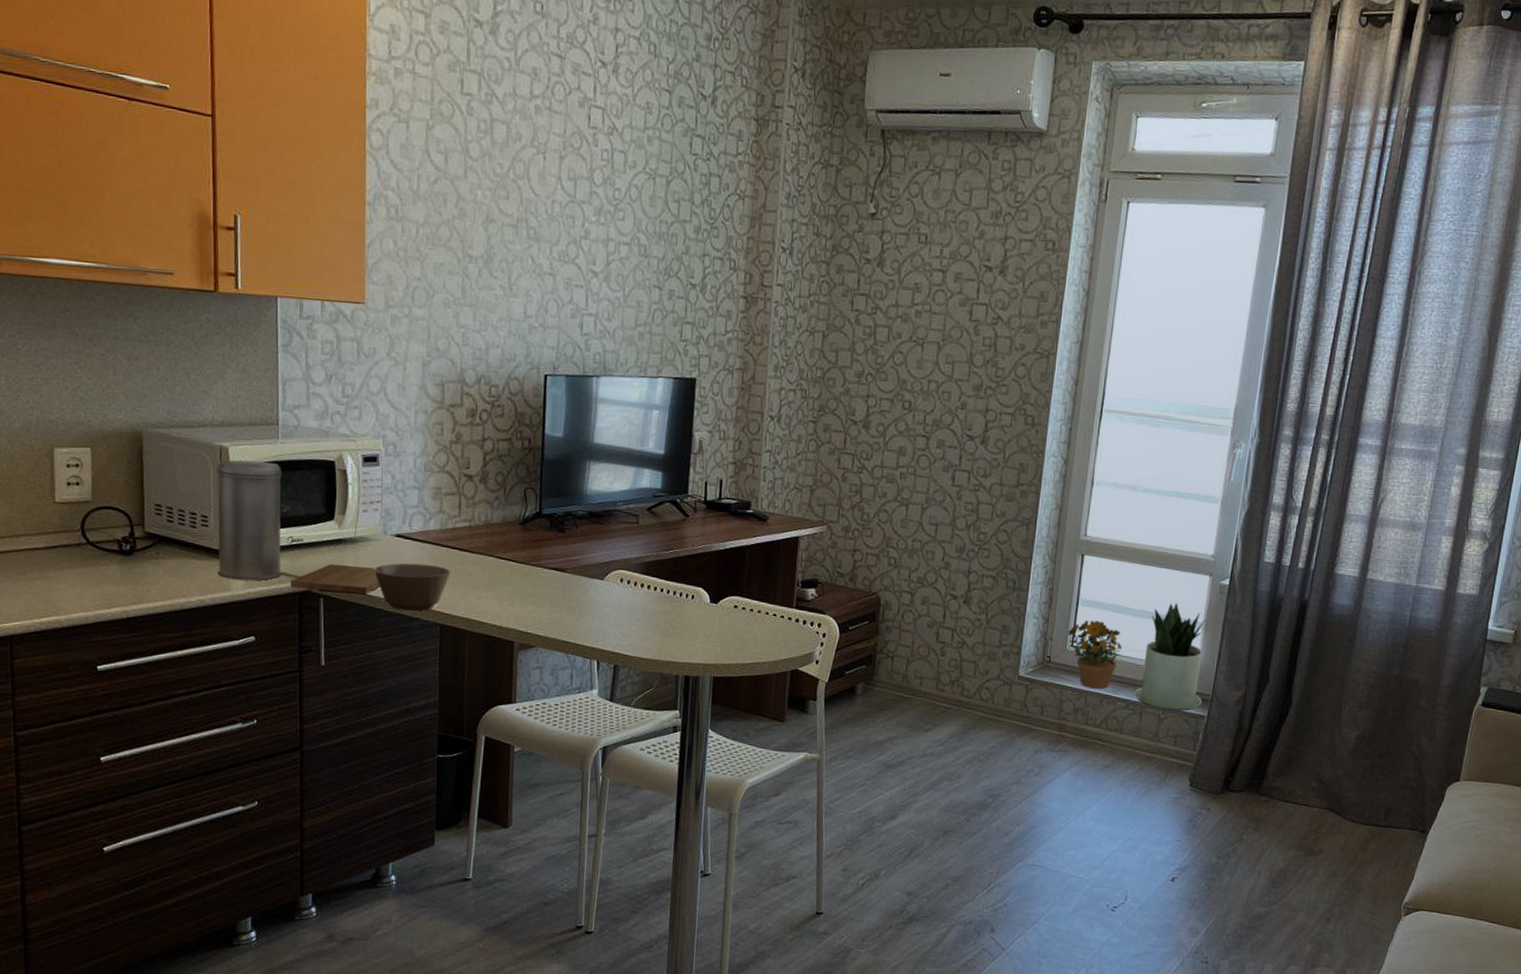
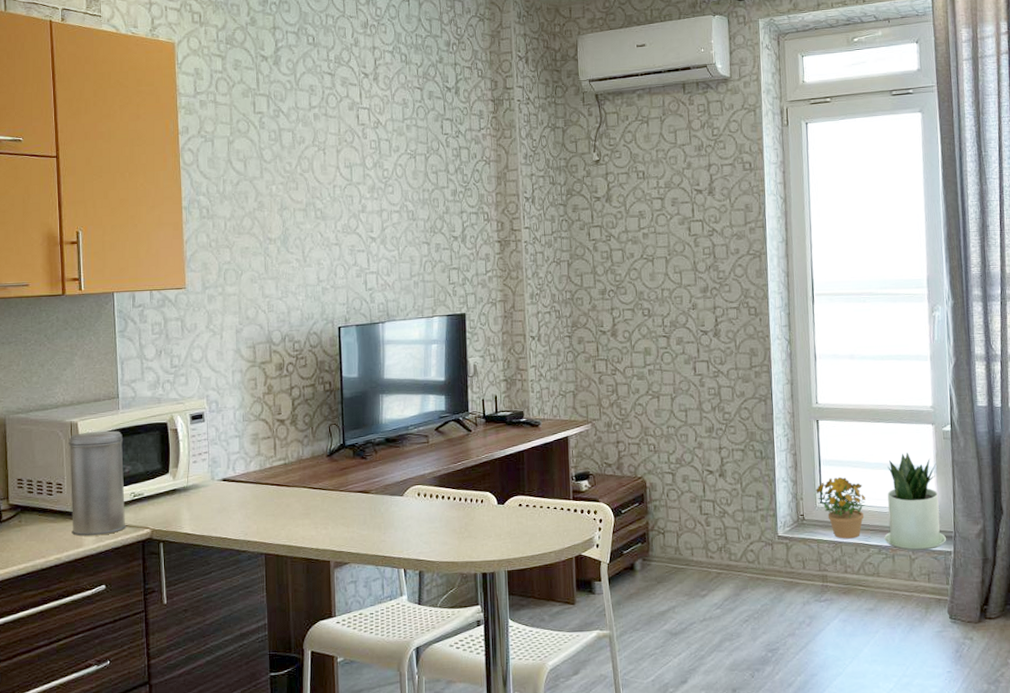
cutting board: present [290,563,380,595] -> none [134,510,211,537]
bowl: present [373,563,451,611] -> none [204,501,271,545]

